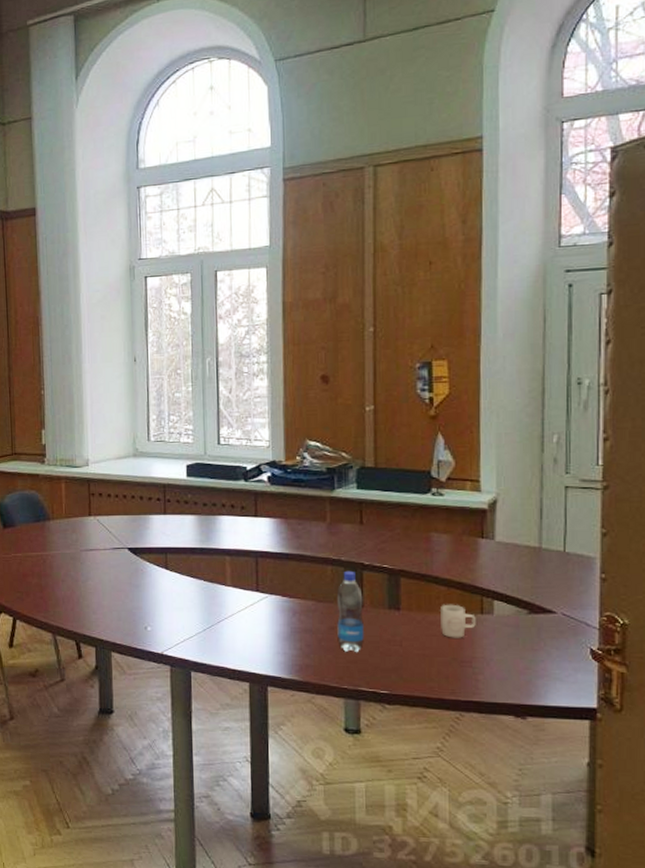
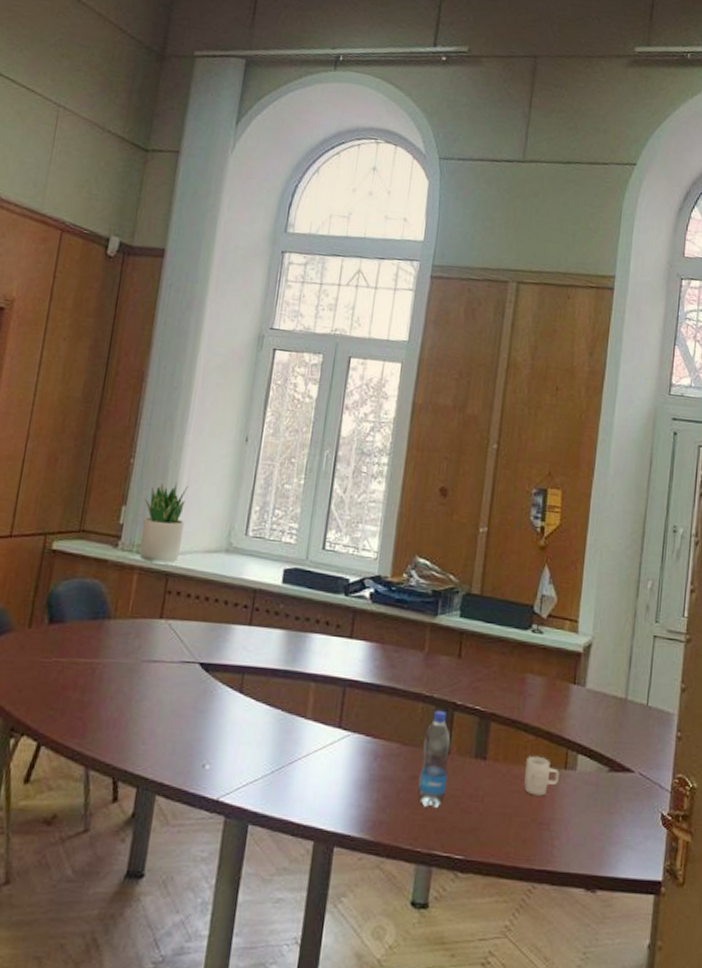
planter: none [60,404,96,472] -> present [139,482,189,563]

